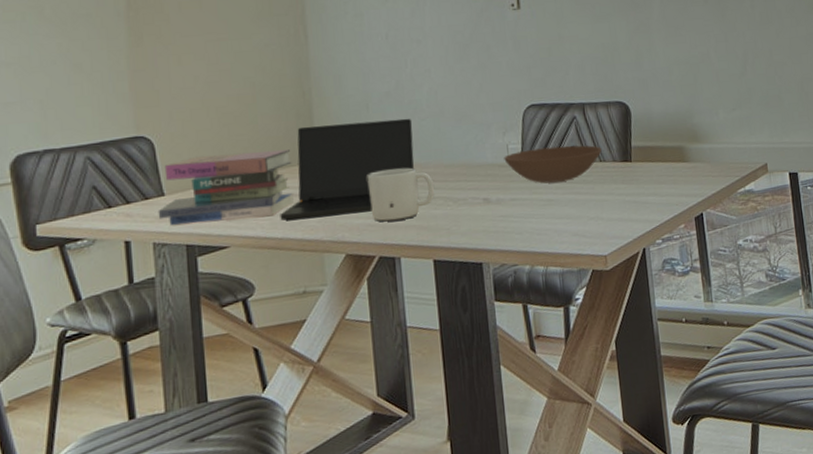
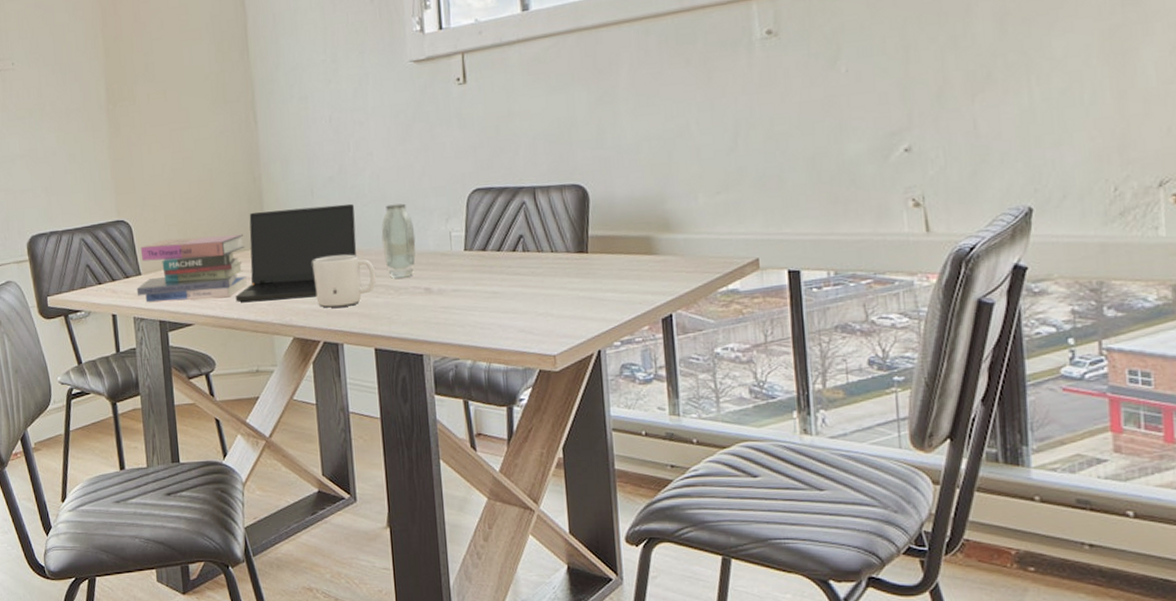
vase: none [439,118,474,190] -> present [381,203,416,279]
bowl: present [504,145,602,184] -> none [446,233,554,275]

